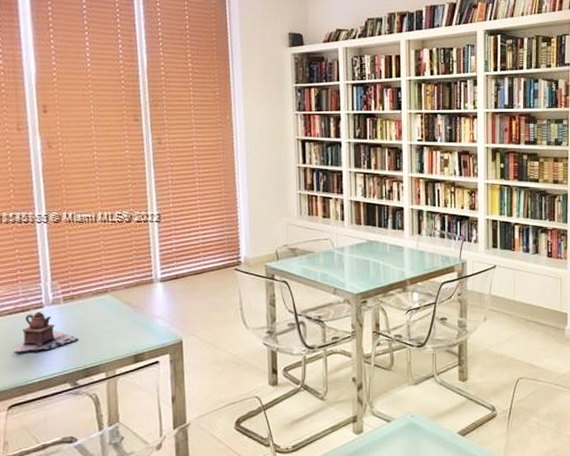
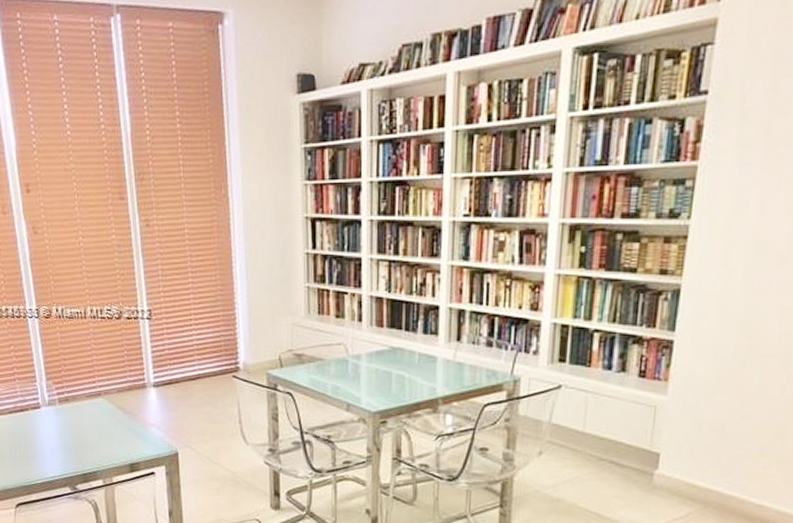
teapot: present [13,311,79,353] -> none [16,412,76,452]

